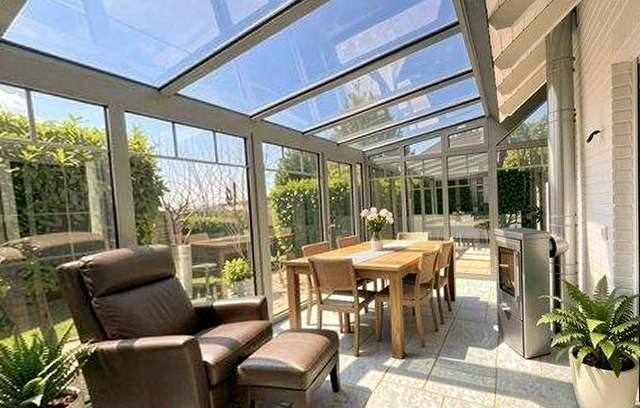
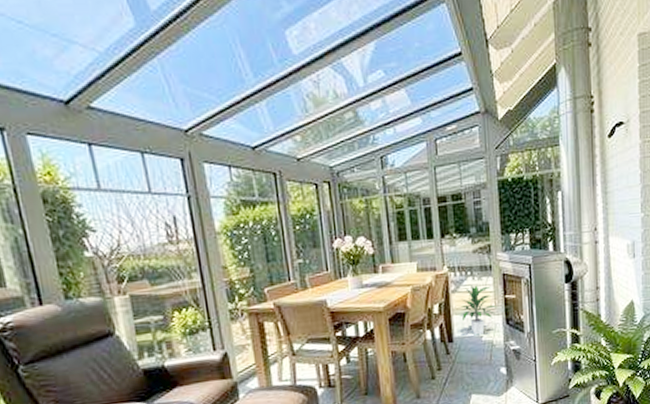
indoor plant: none [461,254,493,296] -> present [460,285,498,335]

